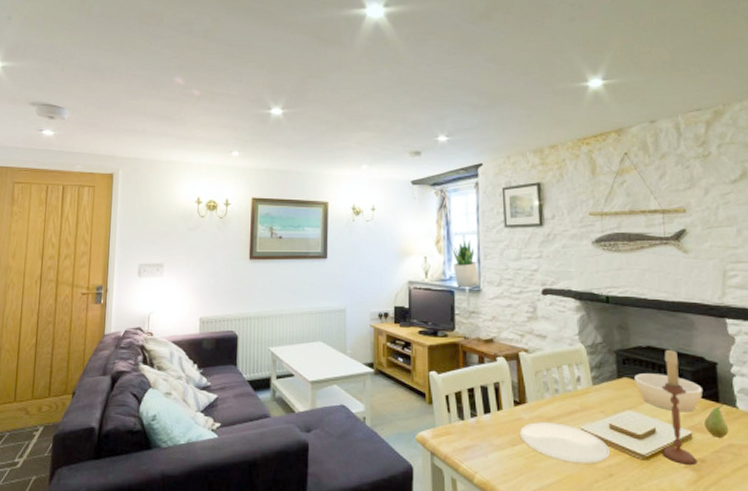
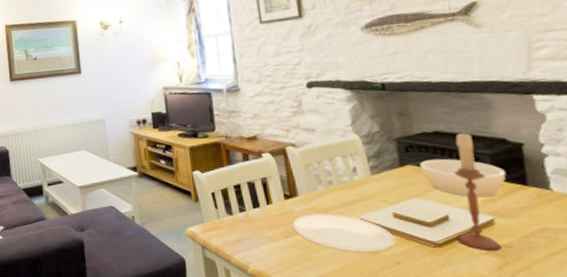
planter: present [452,240,479,288] -> none [205,41,237,90]
fruit: present [704,405,729,439] -> none [509,187,541,223]

